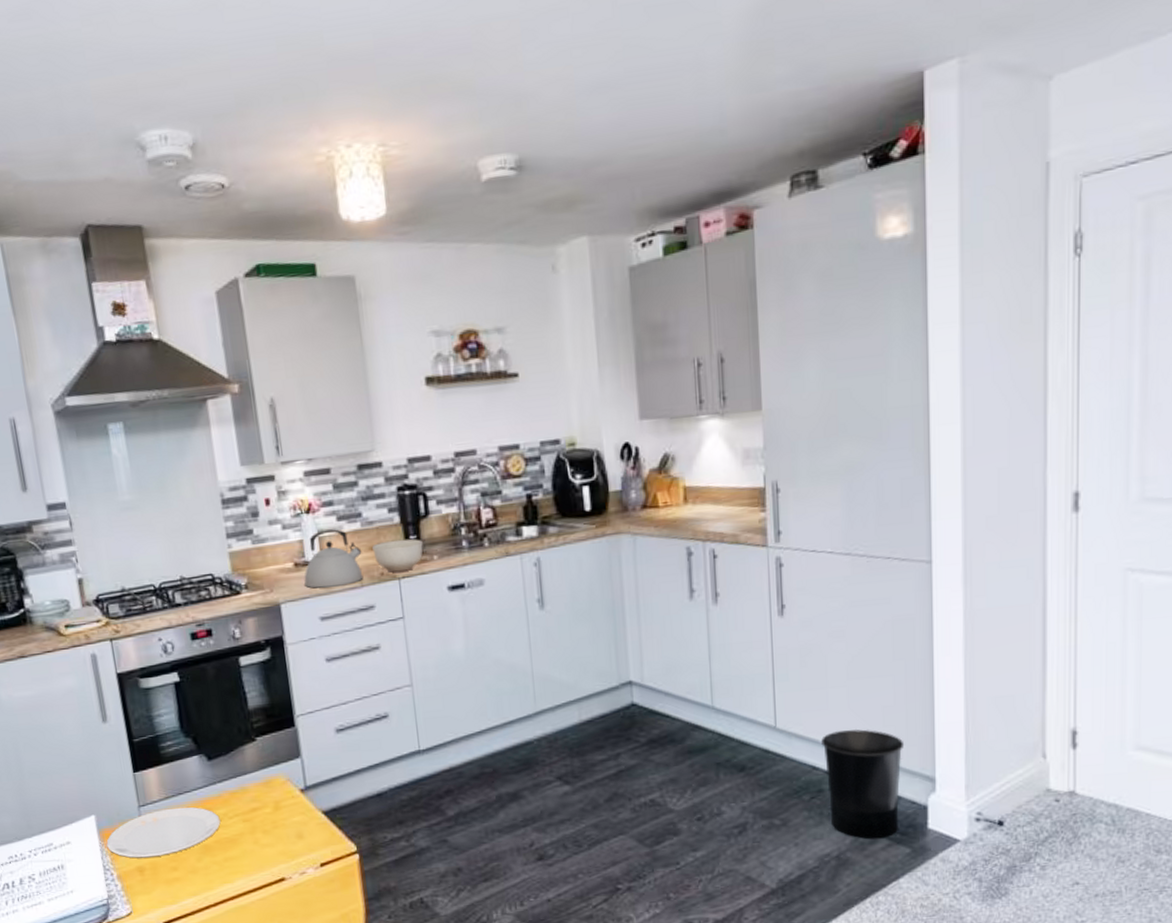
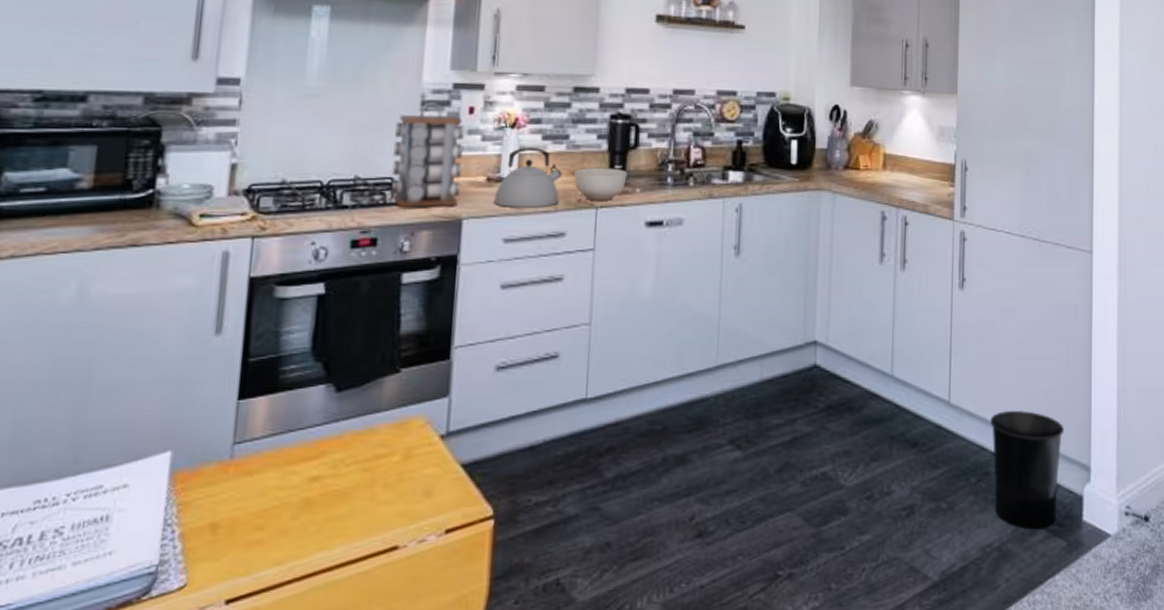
plate: present [106,806,221,859] -> none [176,448,334,513]
spice rack: none [204,499,274,599] -> present [390,101,464,208]

